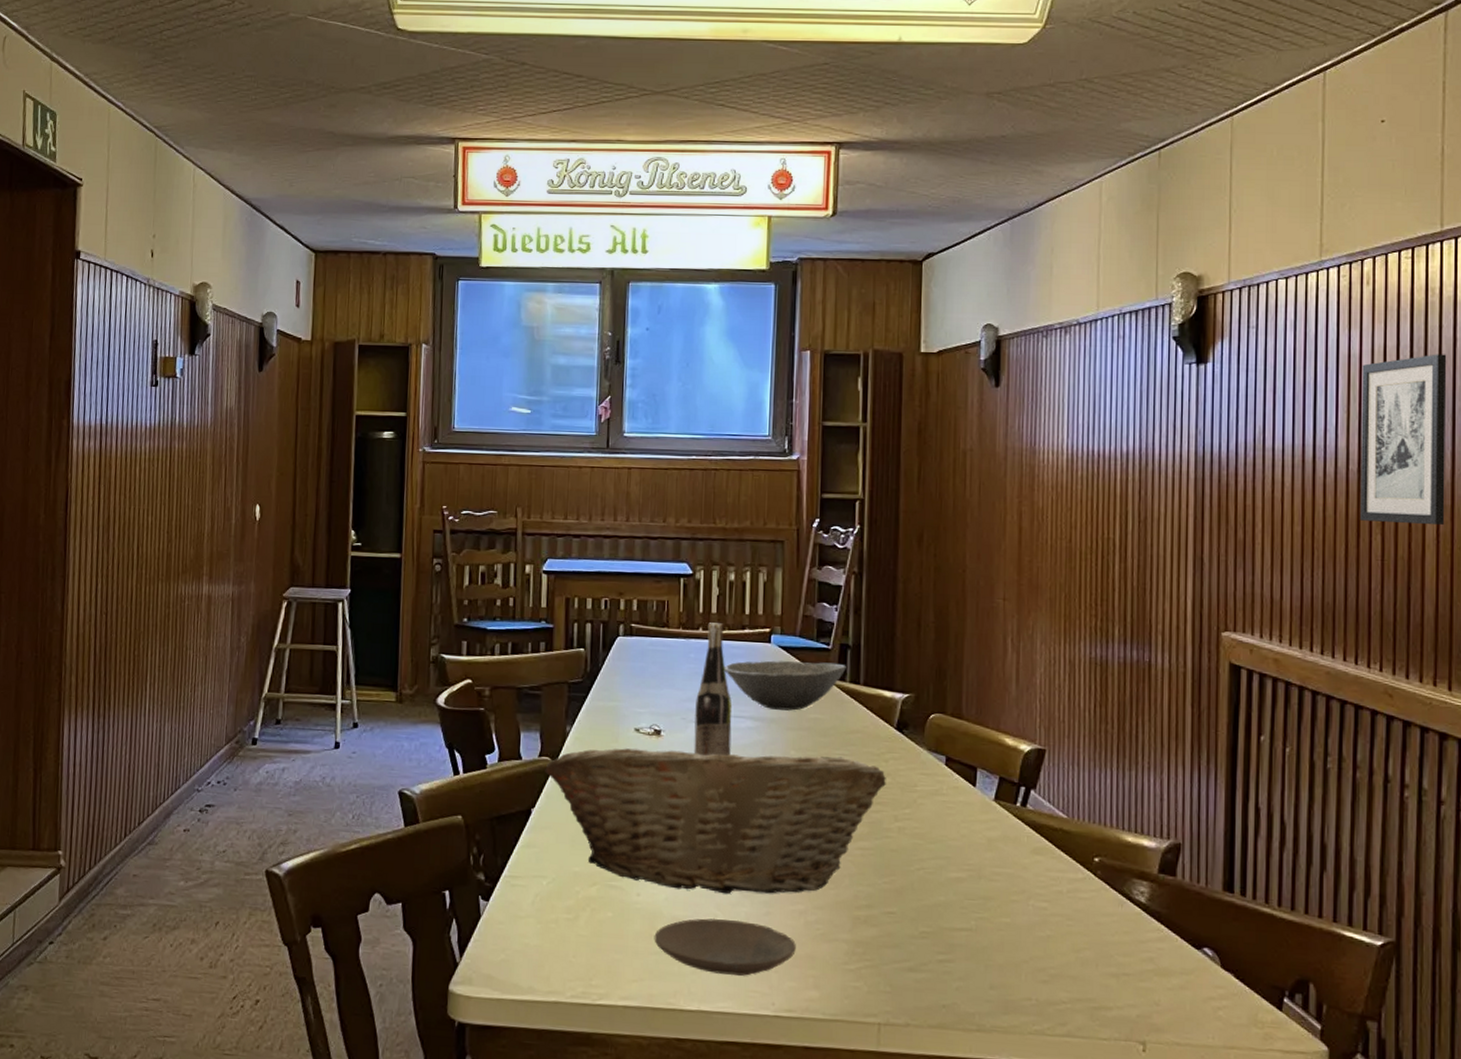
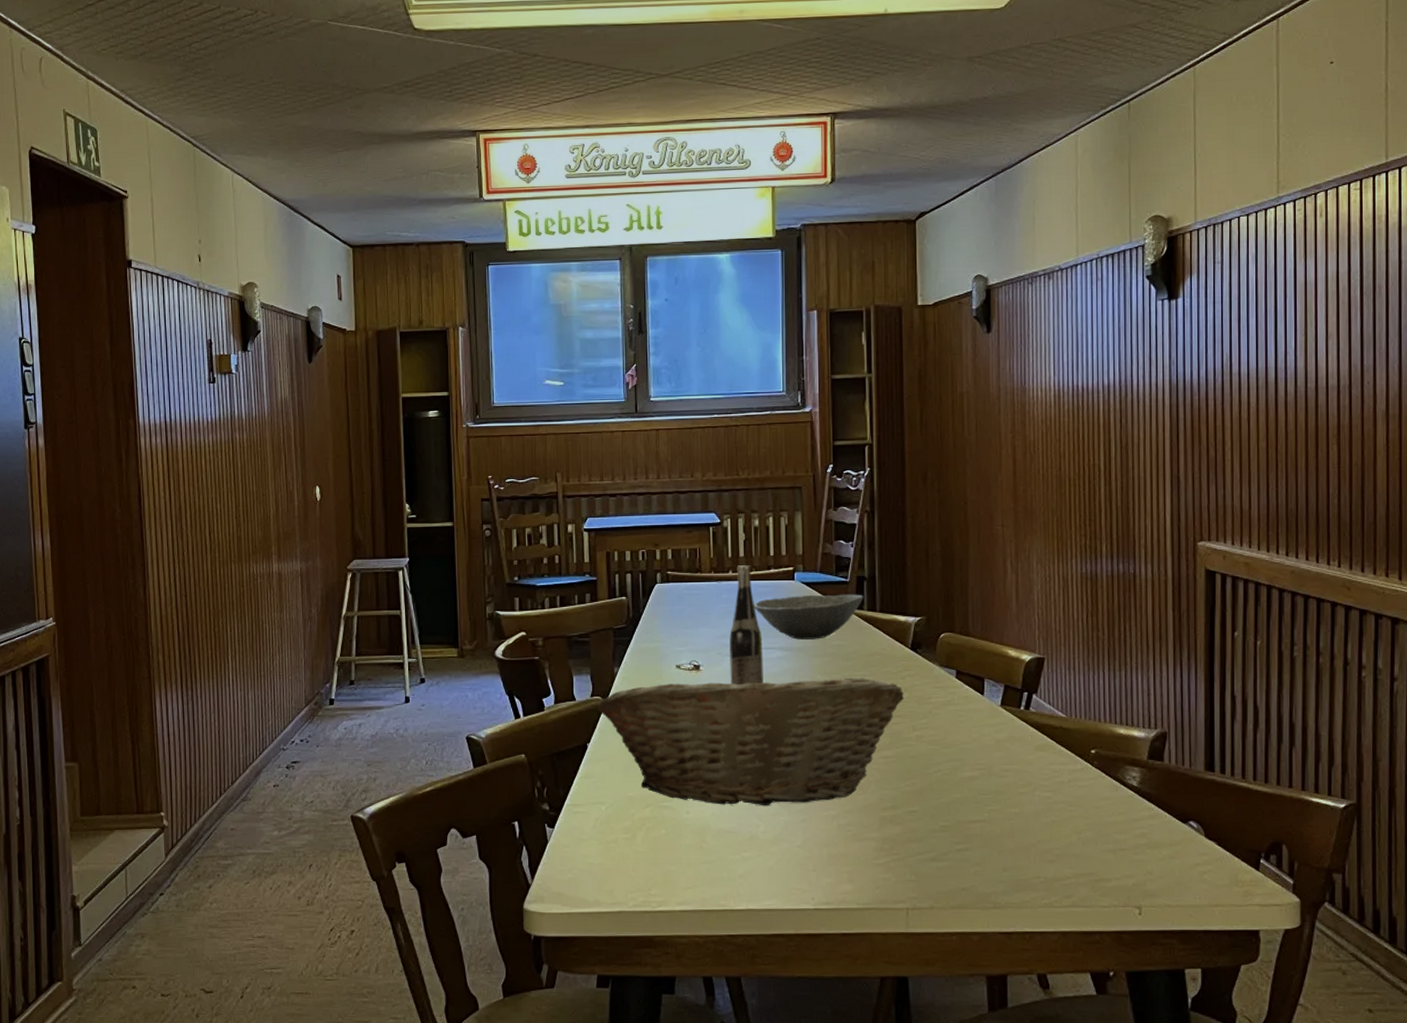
plate: present [654,918,796,976] -> none [704,829,831,876]
wall art: present [1360,354,1447,525] -> none [1317,276,1394,433]

